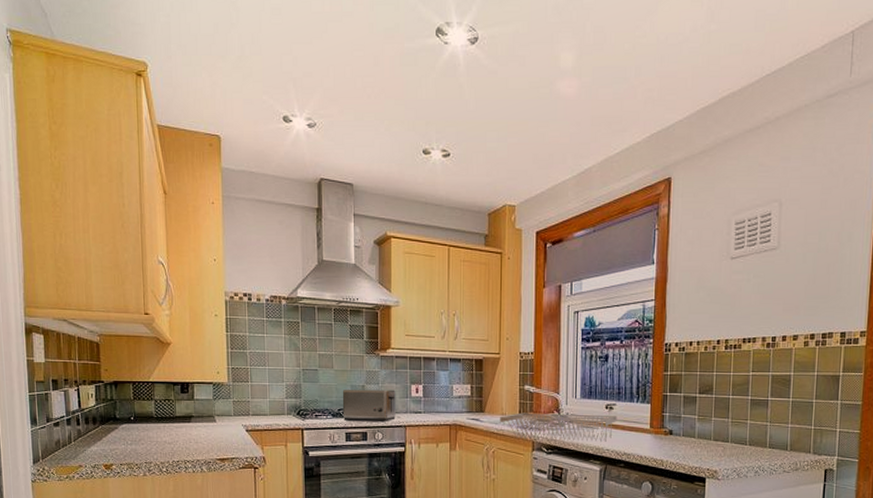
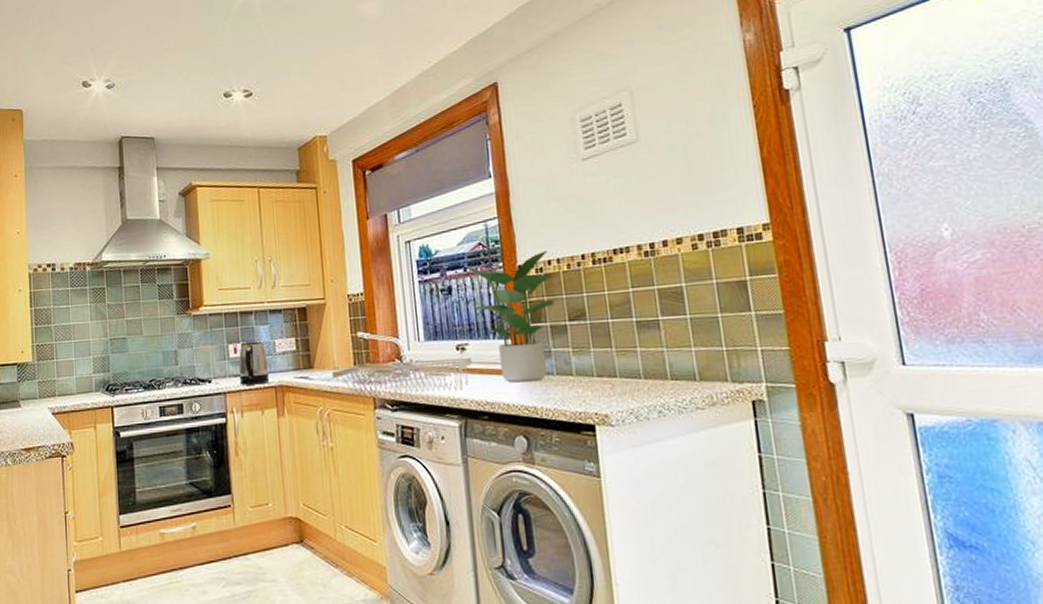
toaster: present [342,389,396,422] -> none [153,352,214,394]
kettle: none [419,384,446,422] -> present [238,341,270,385]
potted plant: none [621,334,693,440] -> present [464,251,555,383]

